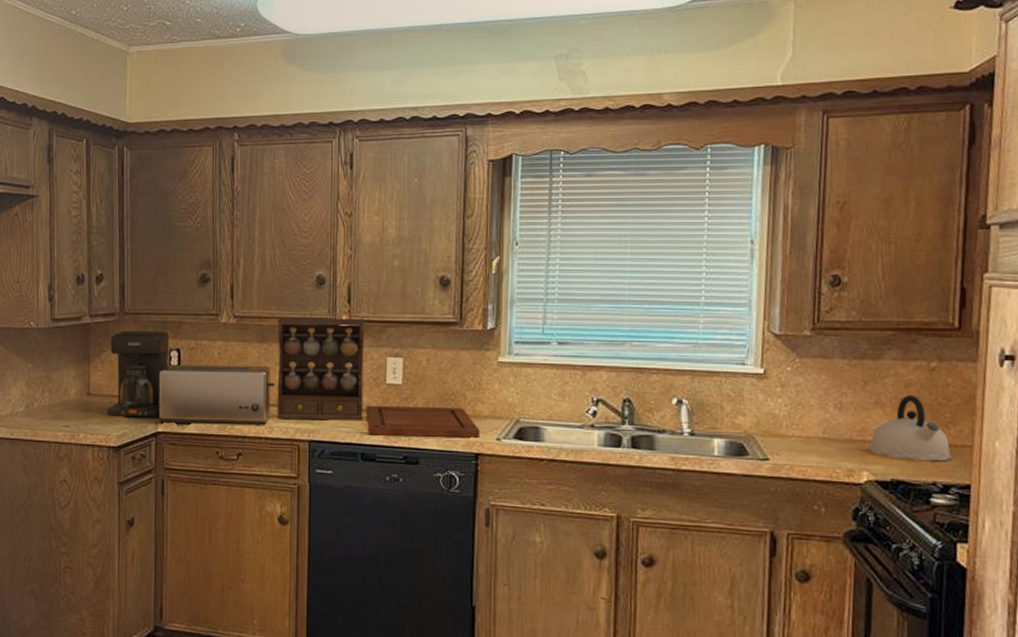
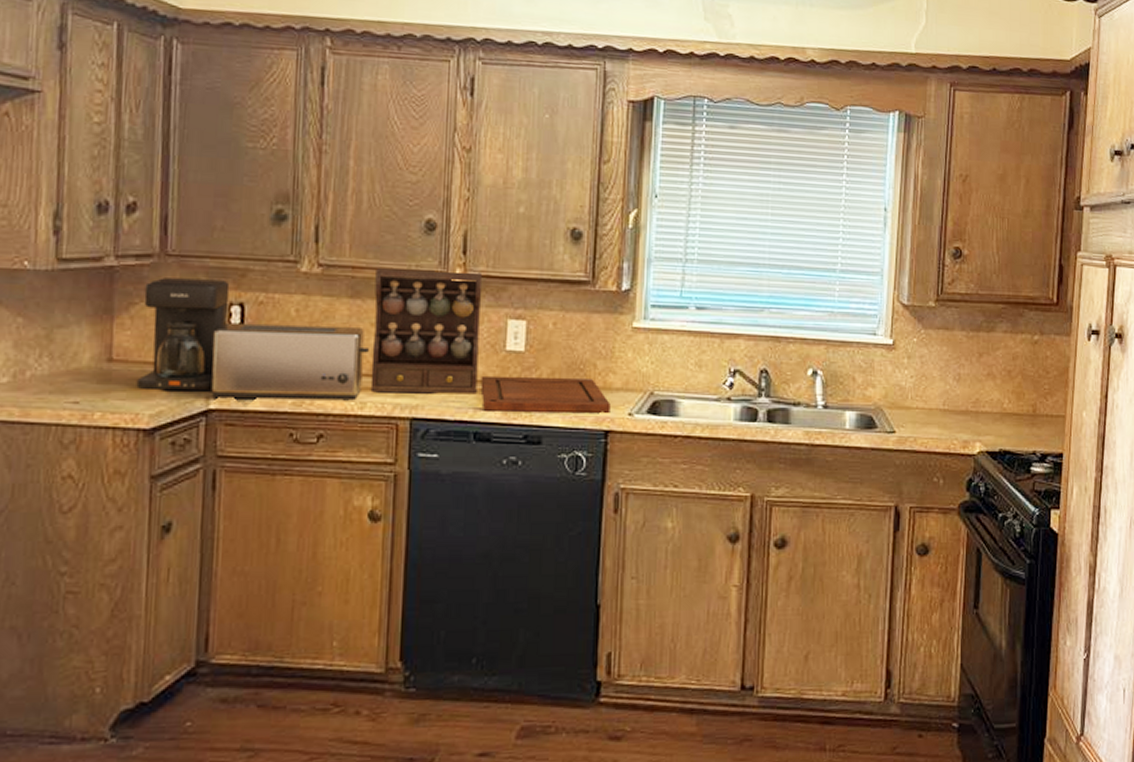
kettle: present [867,394,951,462] -> none [980,366,1048,432]

